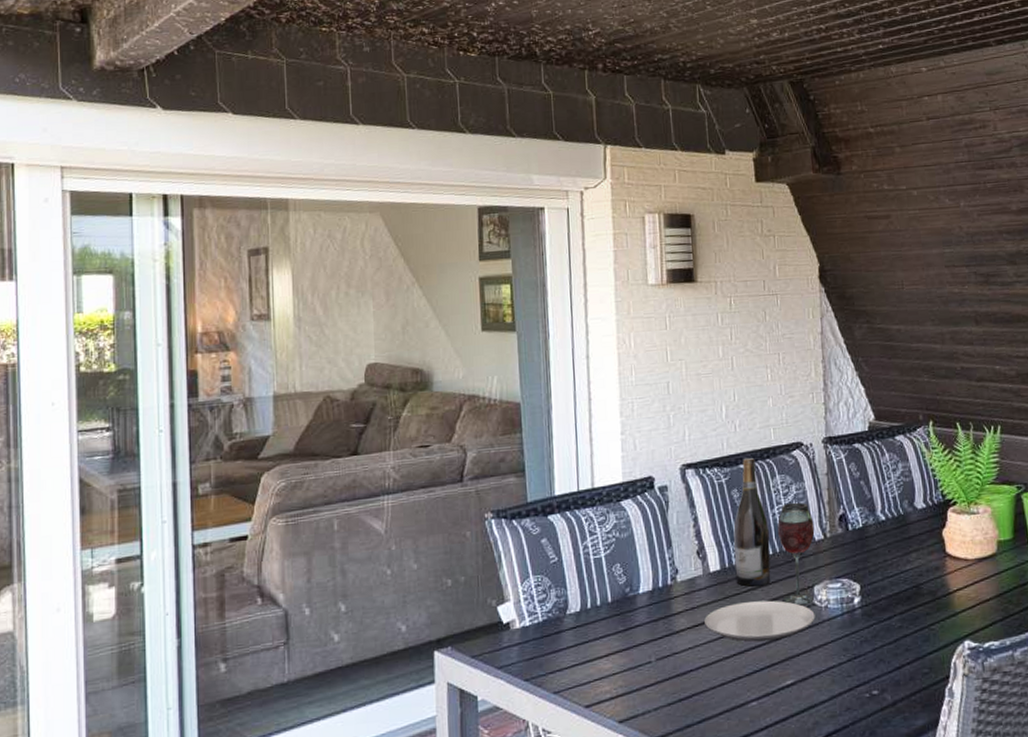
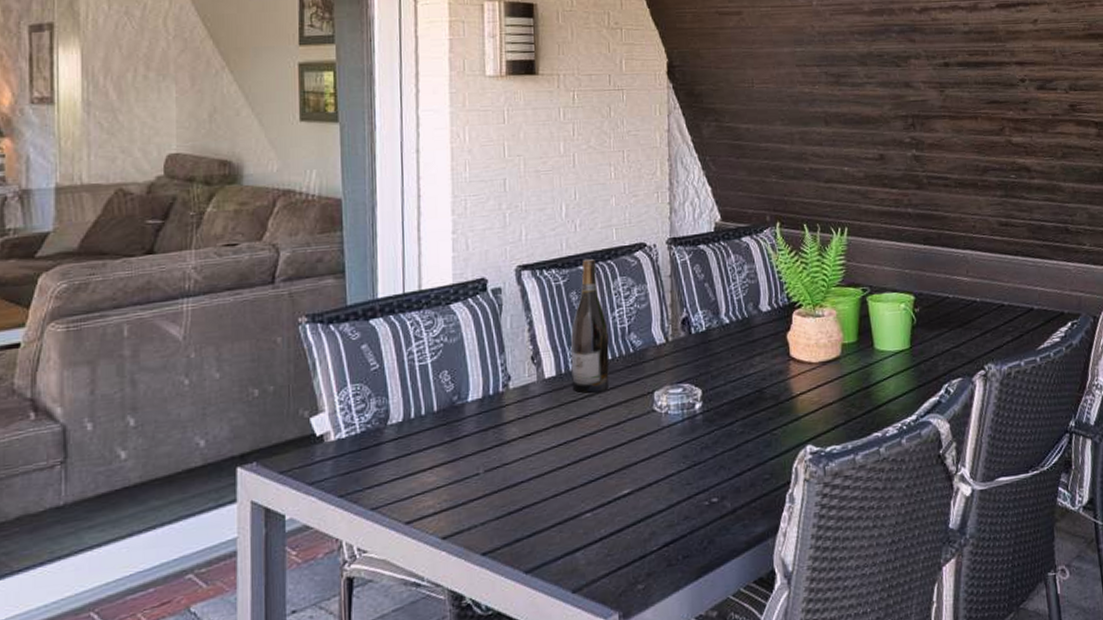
plate: present [704,600,815,642] -> none [538,407,655,451]
wineglass: present [777,502,815,606] -> none [617,305,657,412]

